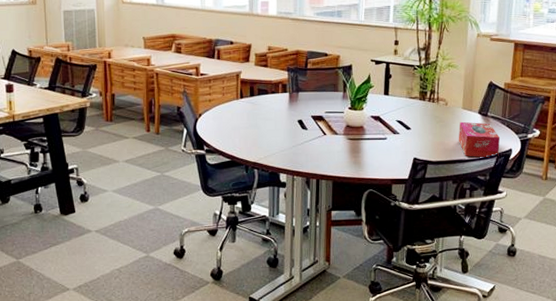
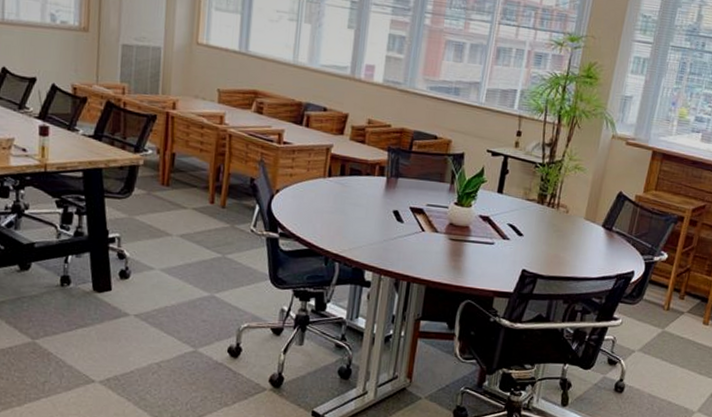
tissue box: present [458,121,501,158] -> none [575,233,623,278]

